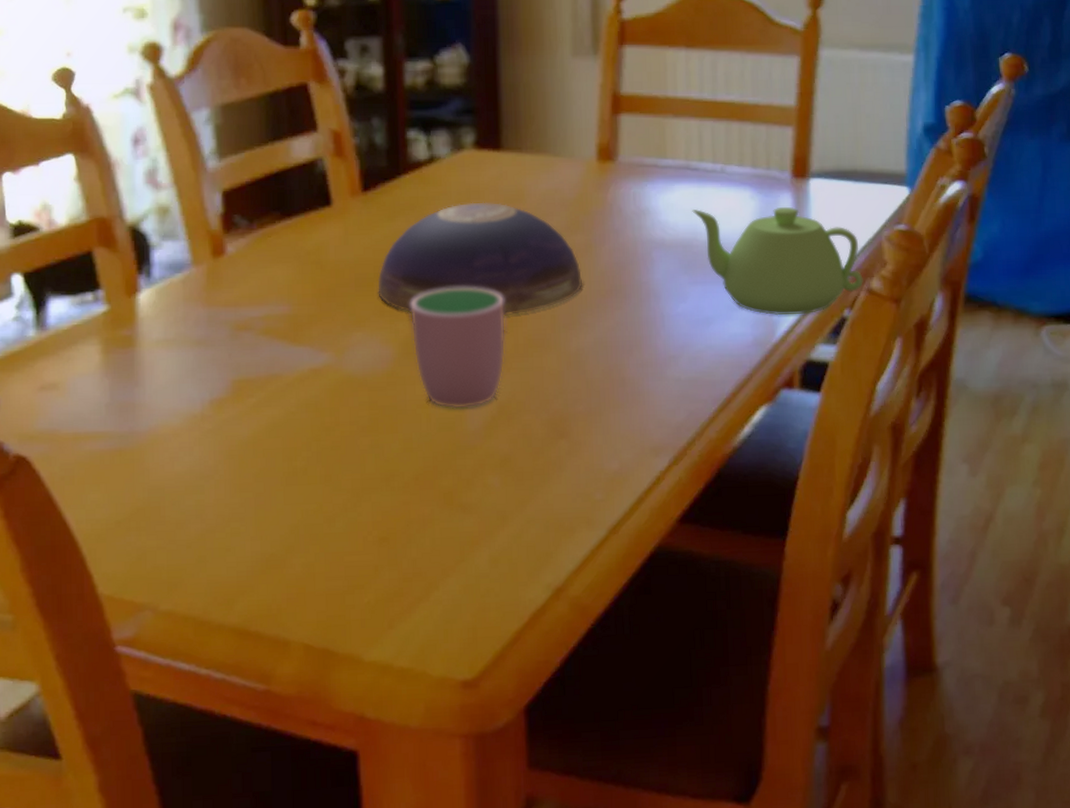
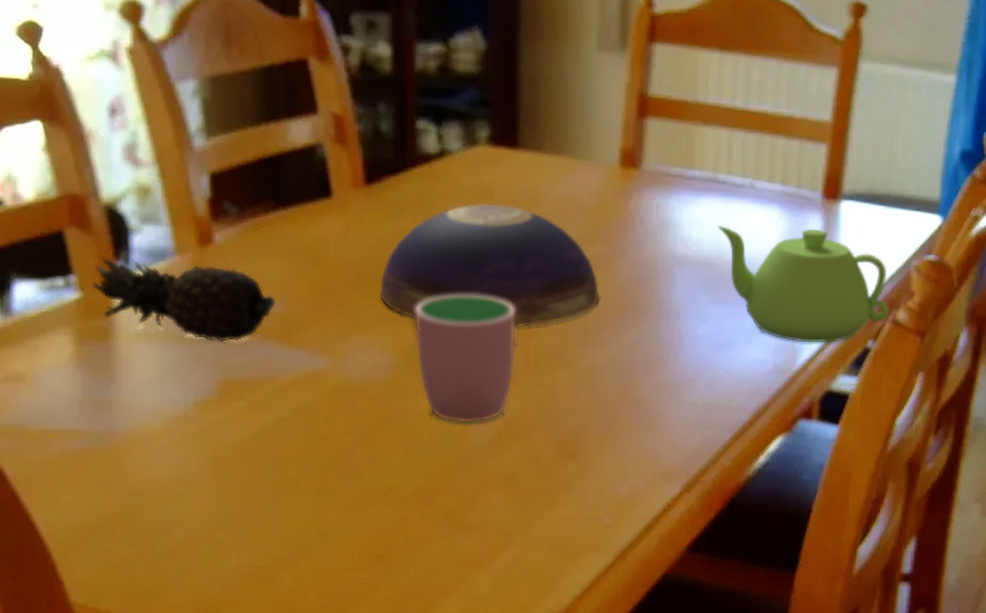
fruit: none [118,272,283,344] -> present [93,257,276,342]

